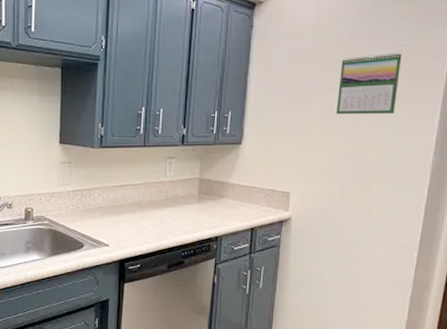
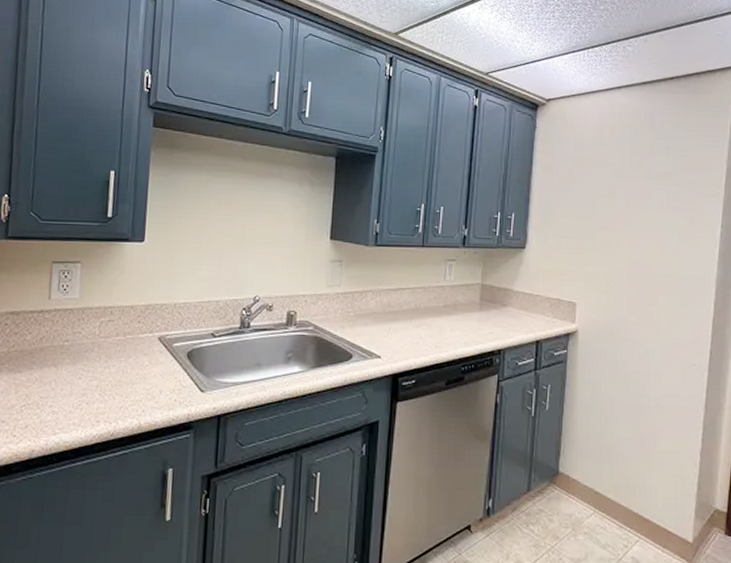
calendar: present [336,52,402,114] -> none [621,162,682,224]

